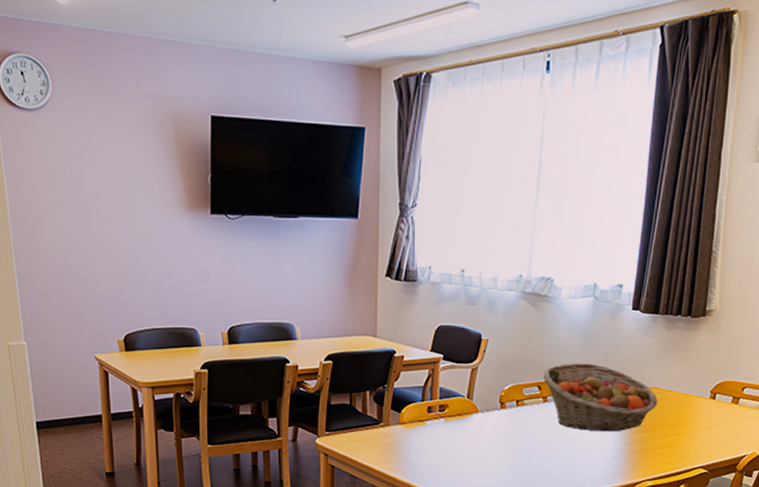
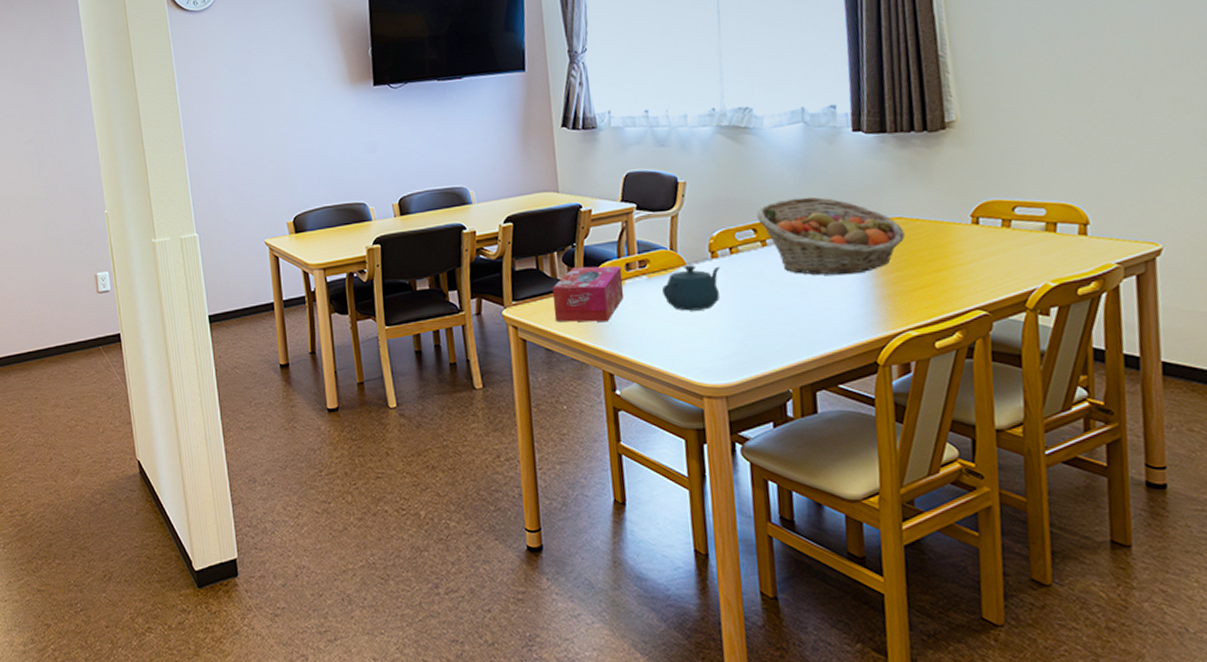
tissue box: none [361,406,424,456] -> present [552,266,624,322]
teapot: none [456,413,507,452] -> present [662,265,720,311]

